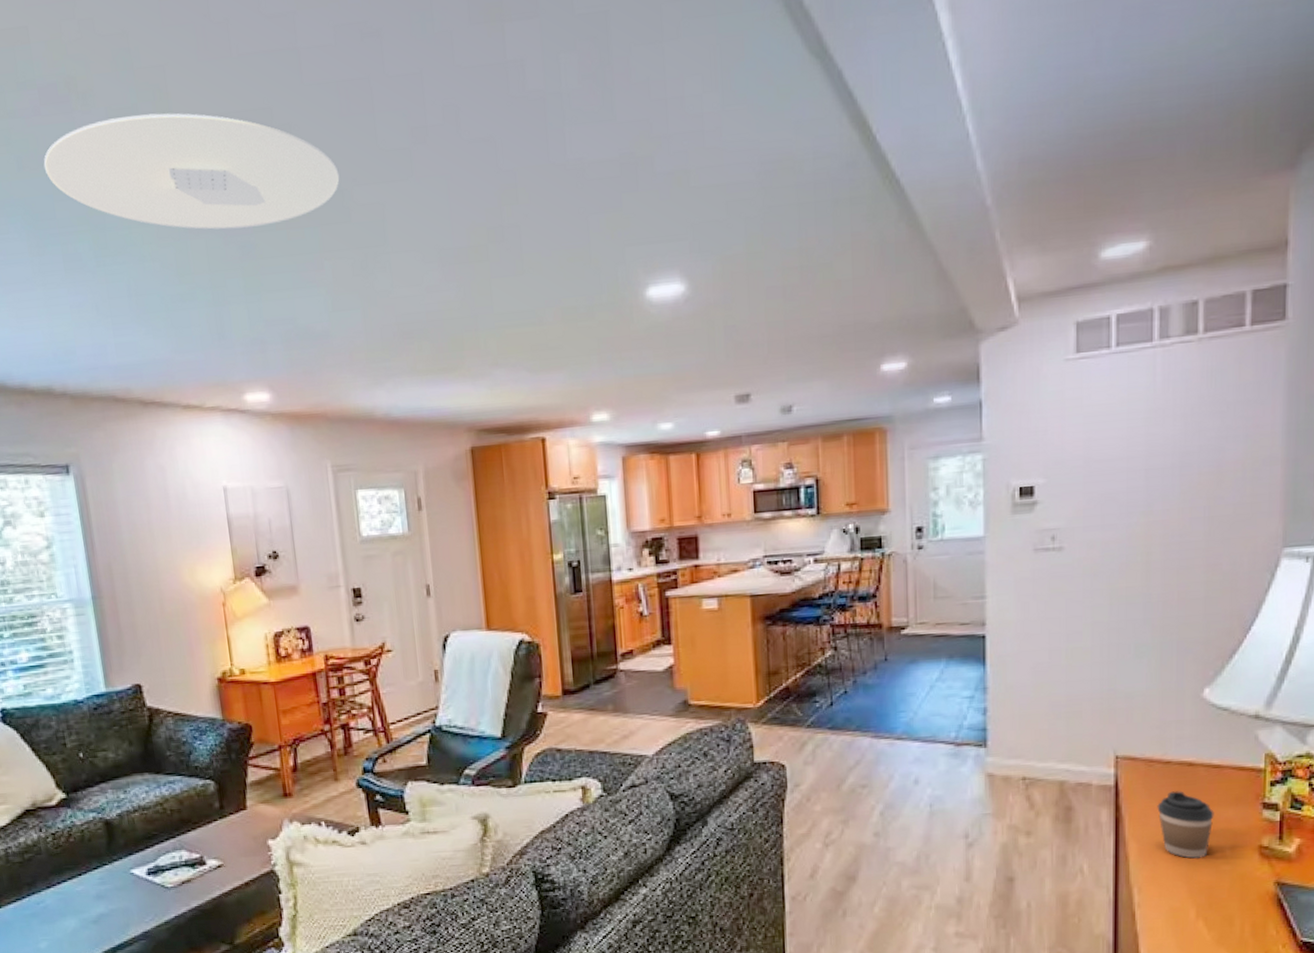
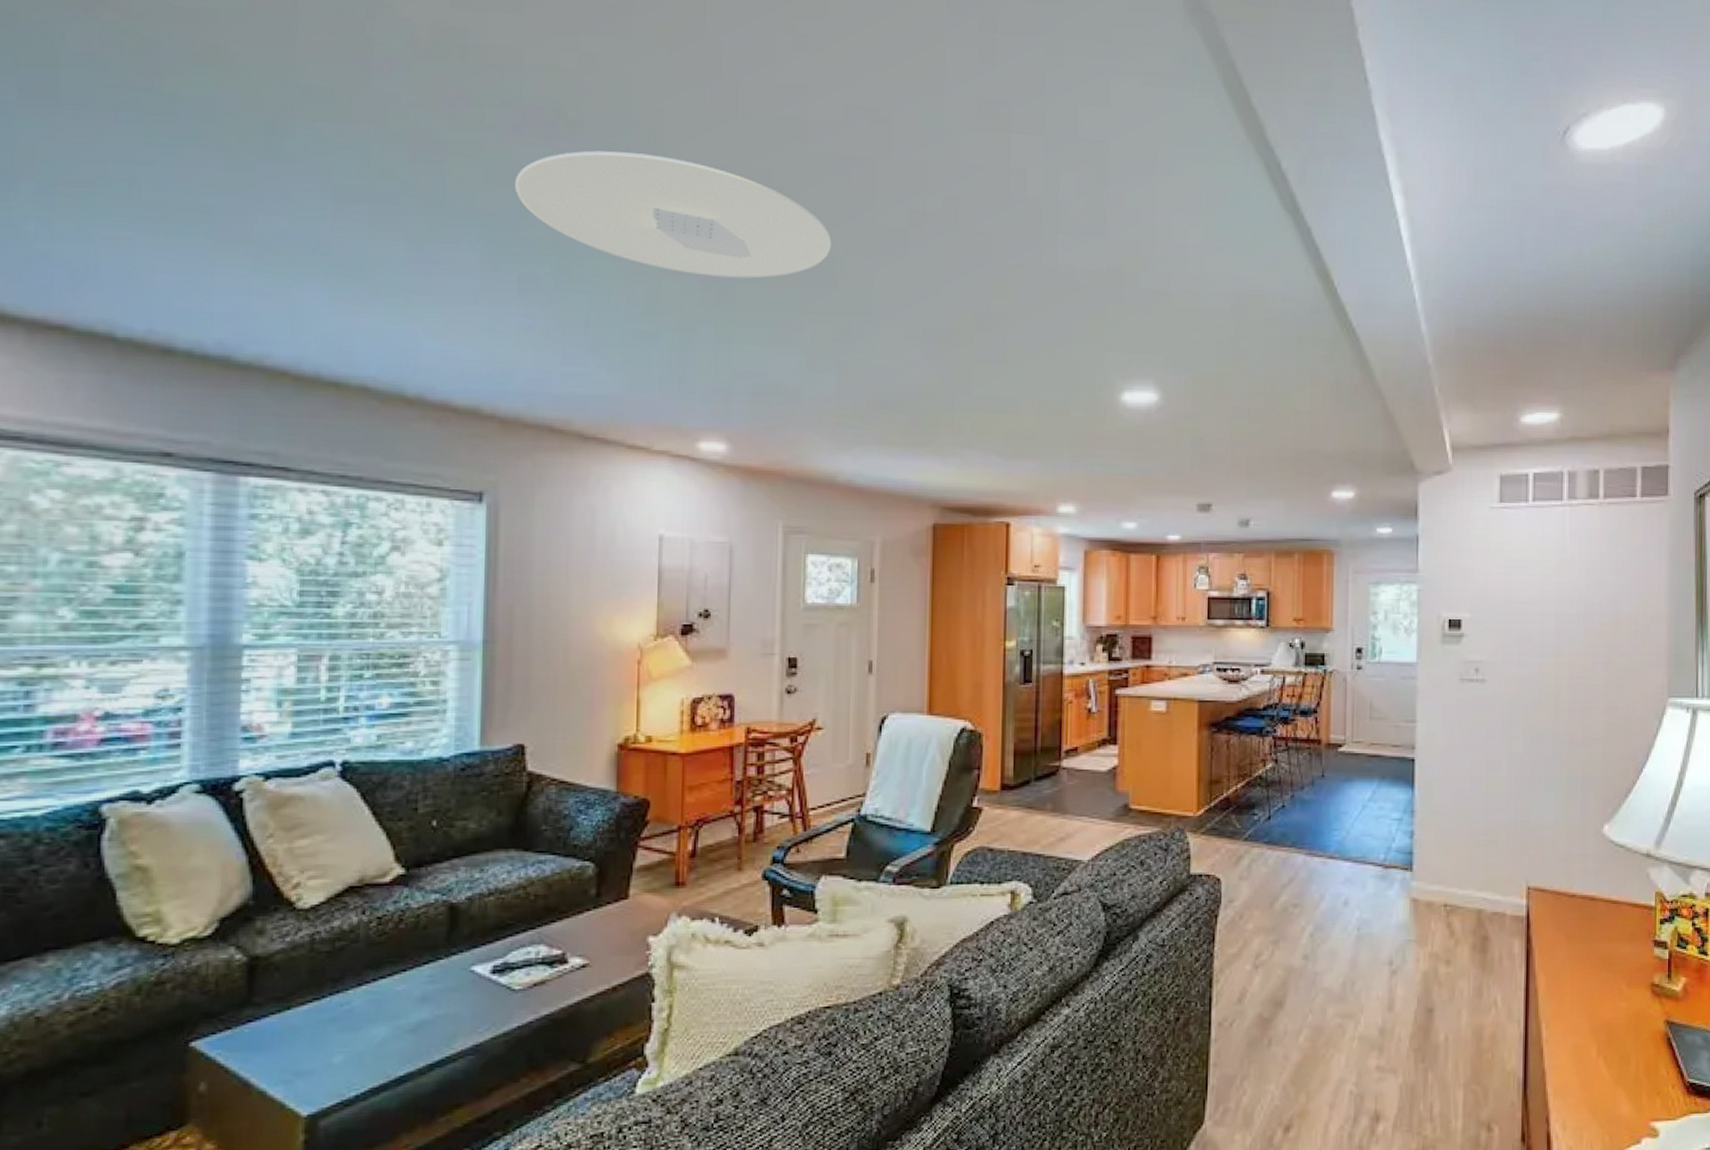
coffee cup: present [1157,791,1214,859] -> none [1563,925,1613,994]

